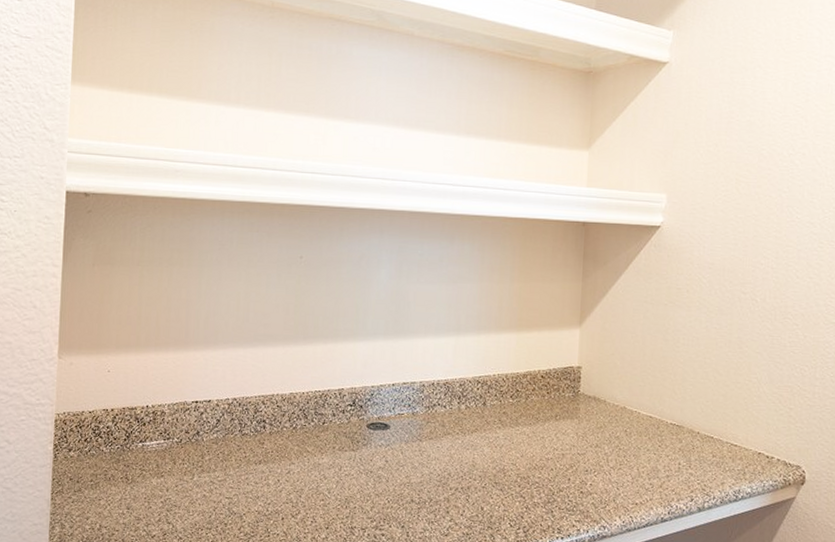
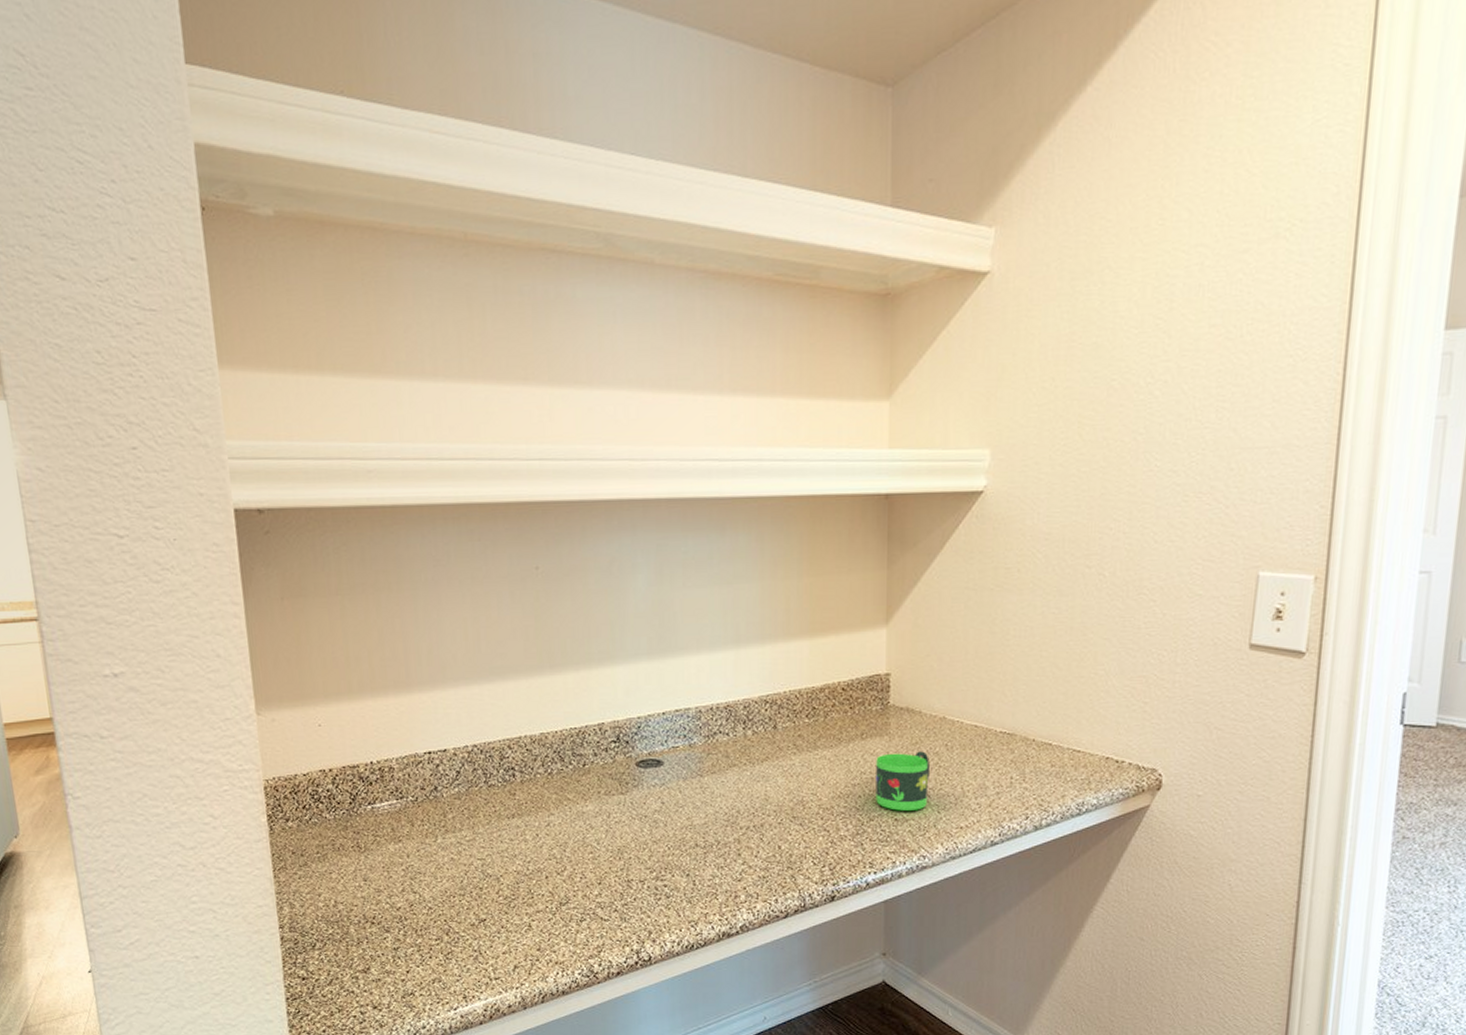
mug: none [565,434,612,486] -> present [876,751,931,811]

